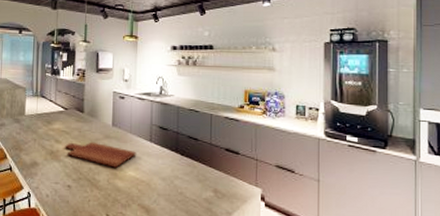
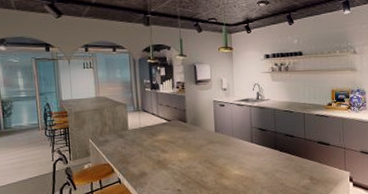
cutting board: present [65,142,137,168] -> none [171,148,240,169]

